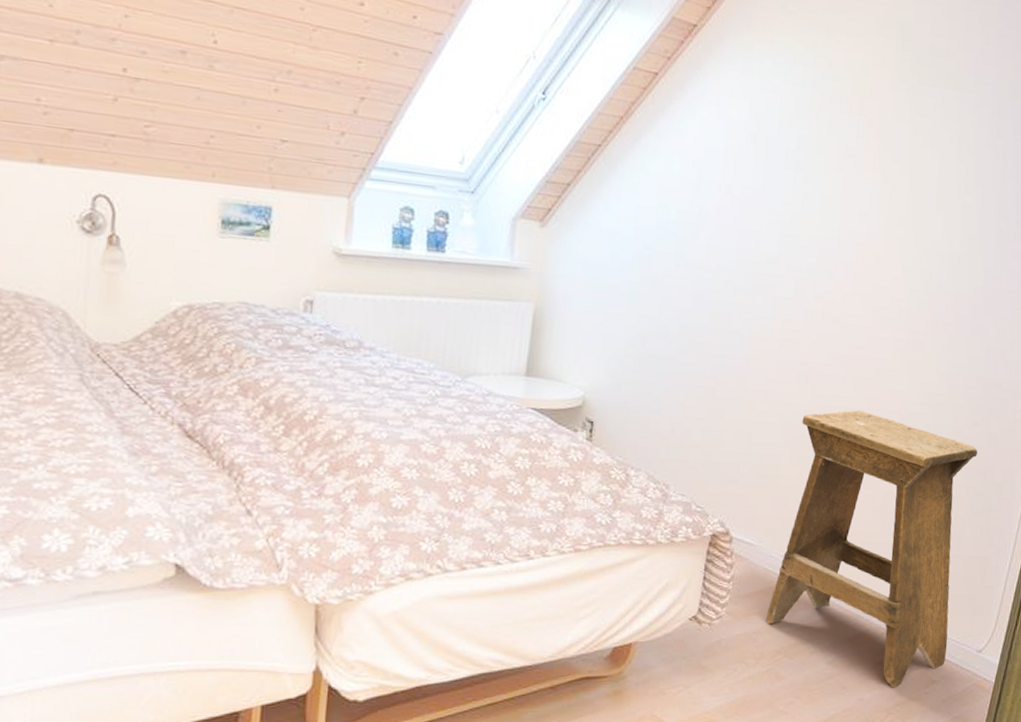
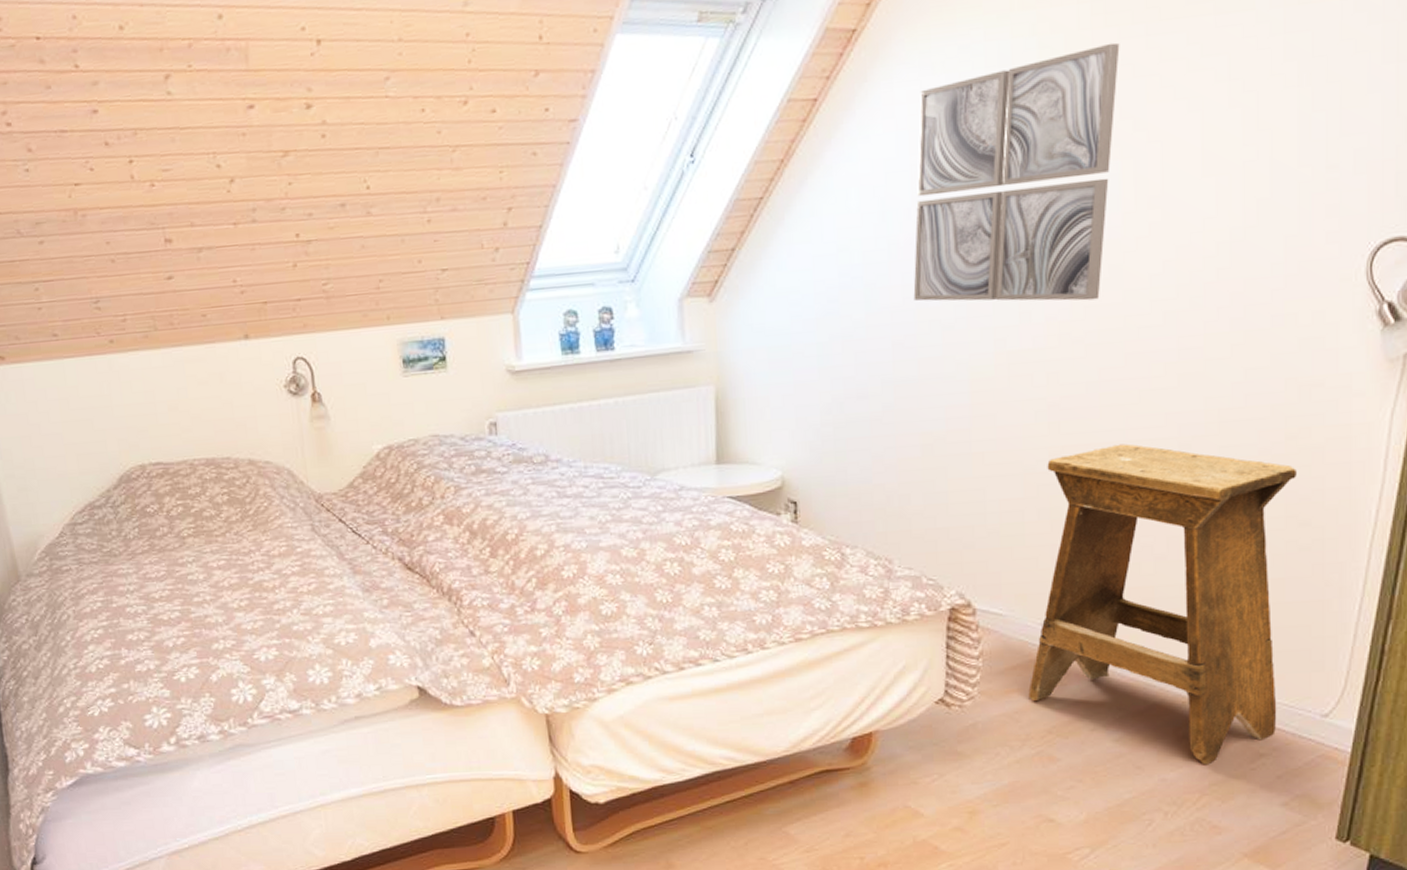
wall art: none [714,88,890,290] -> present [913,42,1120,302]

